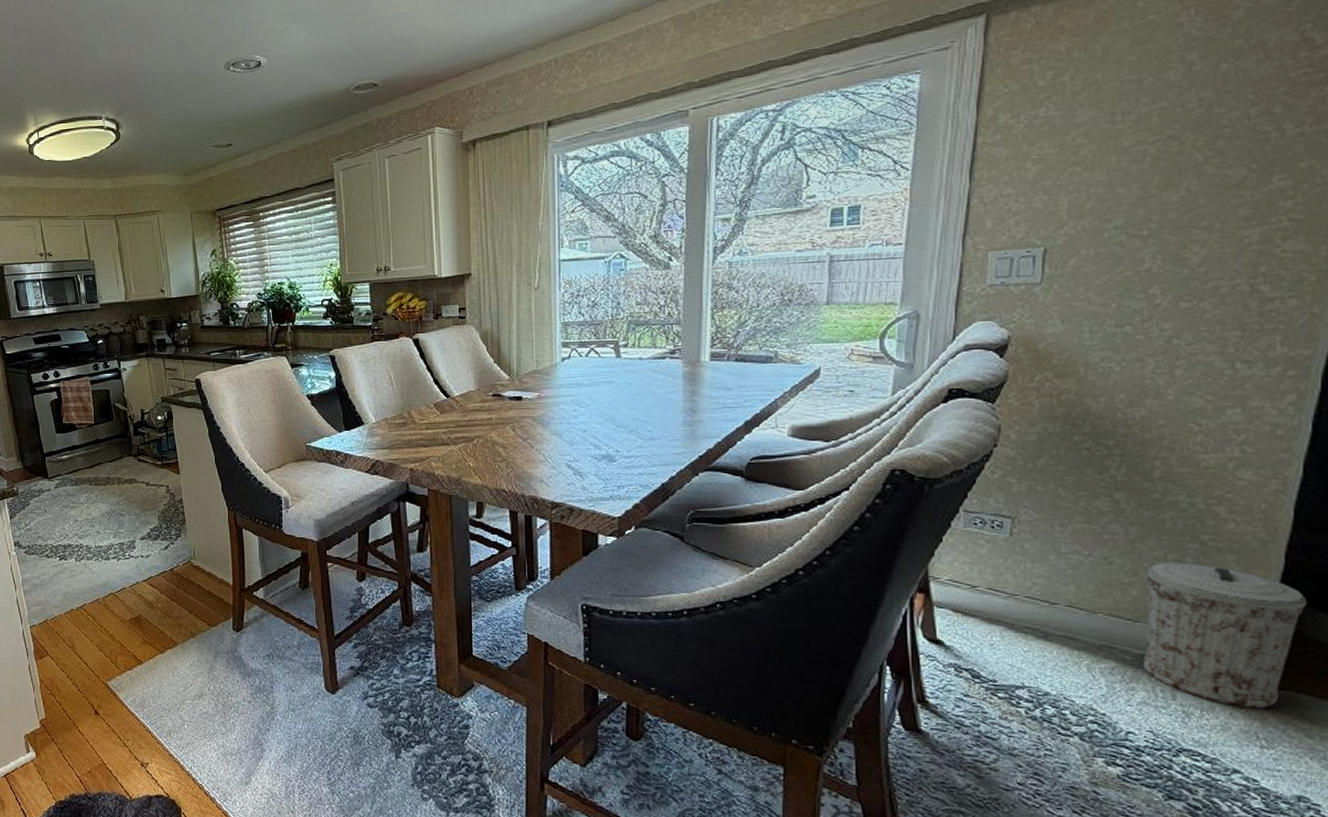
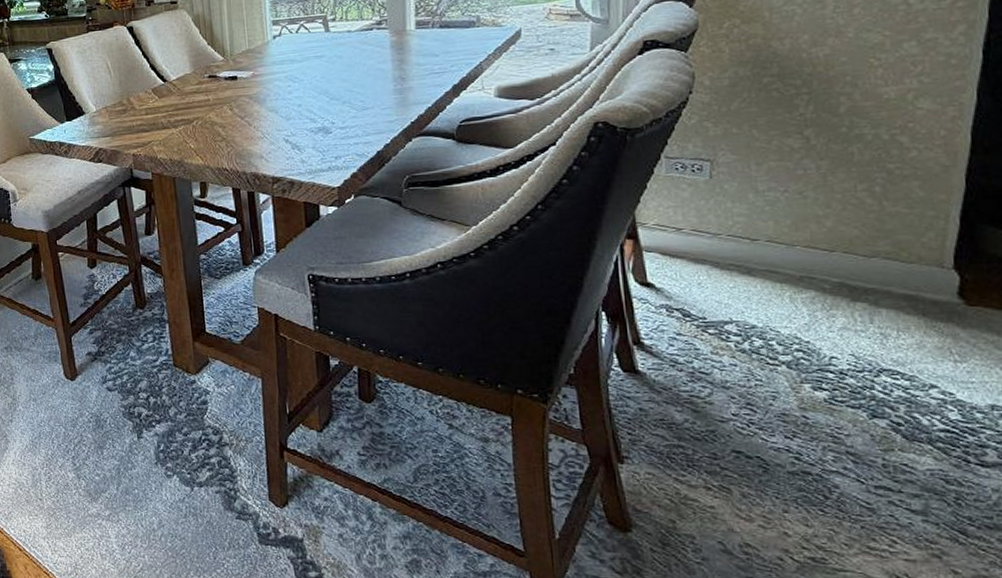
trash can: present [1142,562,1308,709] -> none [838,191,989,326]

